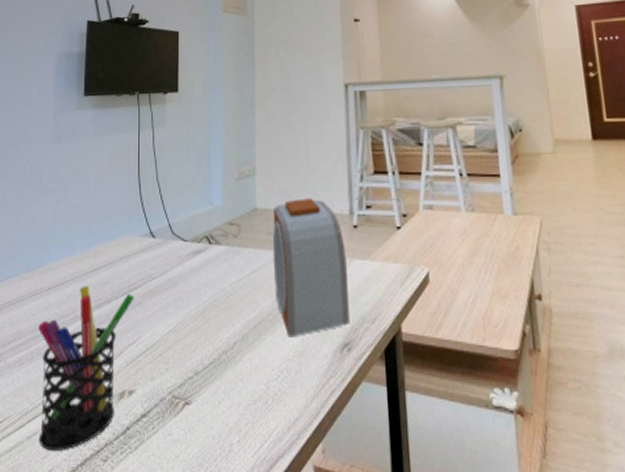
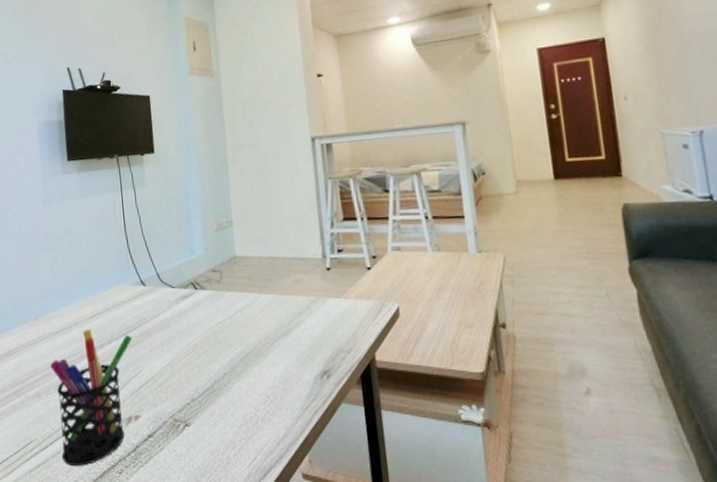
alarm clock: present [272,198,350,338] -> none [251,245,328,368]

